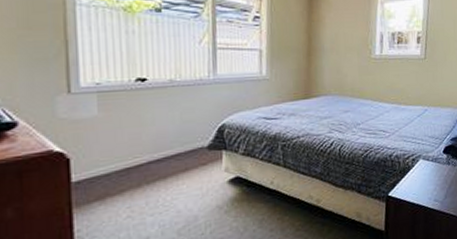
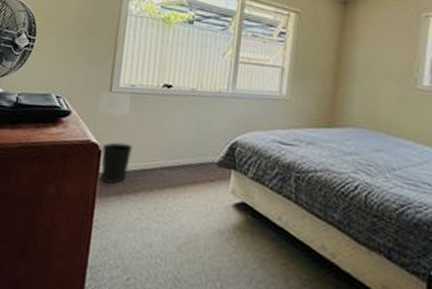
wastebasket: none [69,145,110,191] -> present [101,142,133,184]

